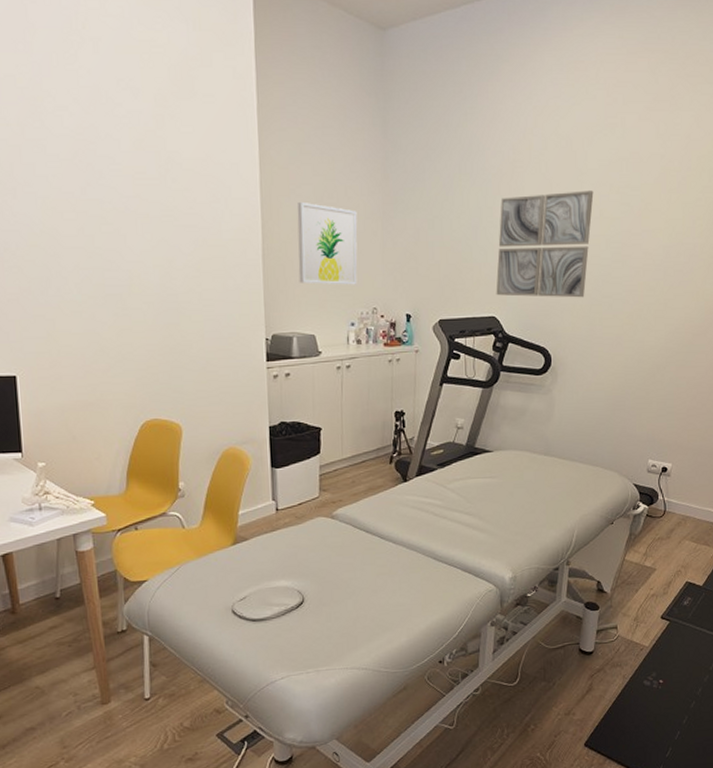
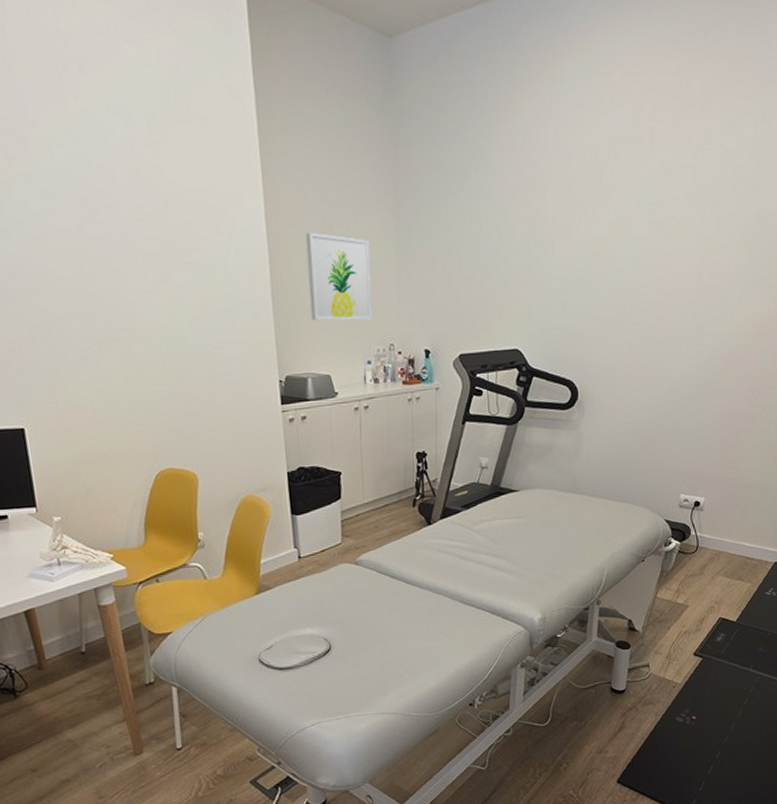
wall art: present [496,190,594,298] -> none [518,209,621,327]

